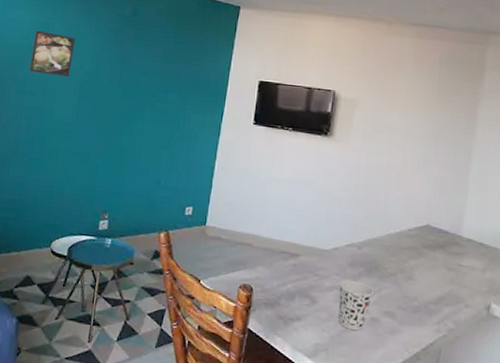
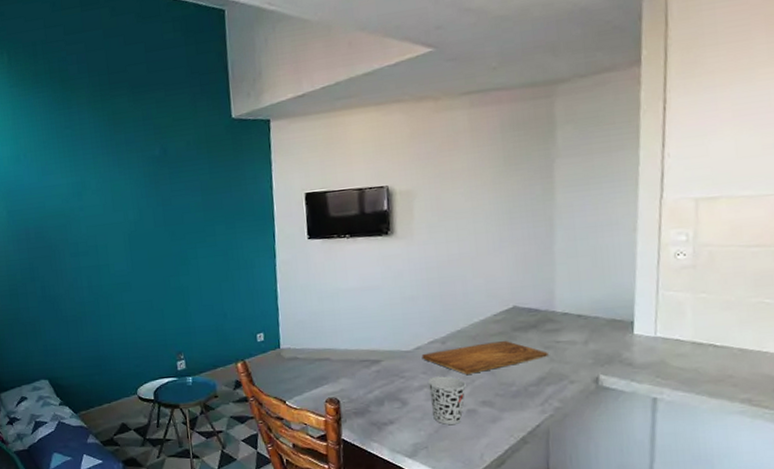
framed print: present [29,30,76,77] -> none [73,190,116,233]
cutting board: none [337,254,450,283] -> present [421,340,548,374]

